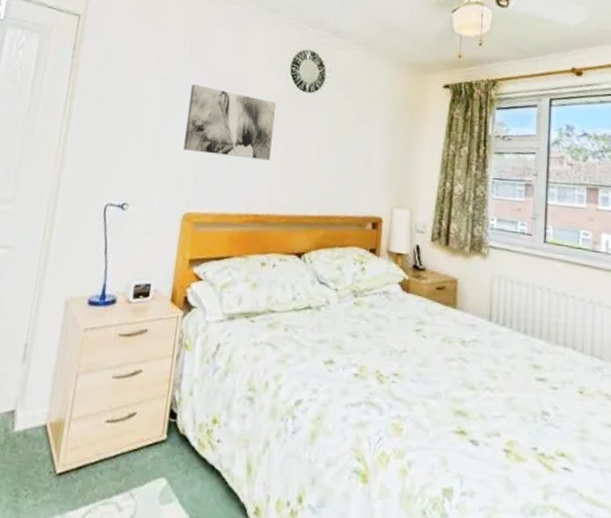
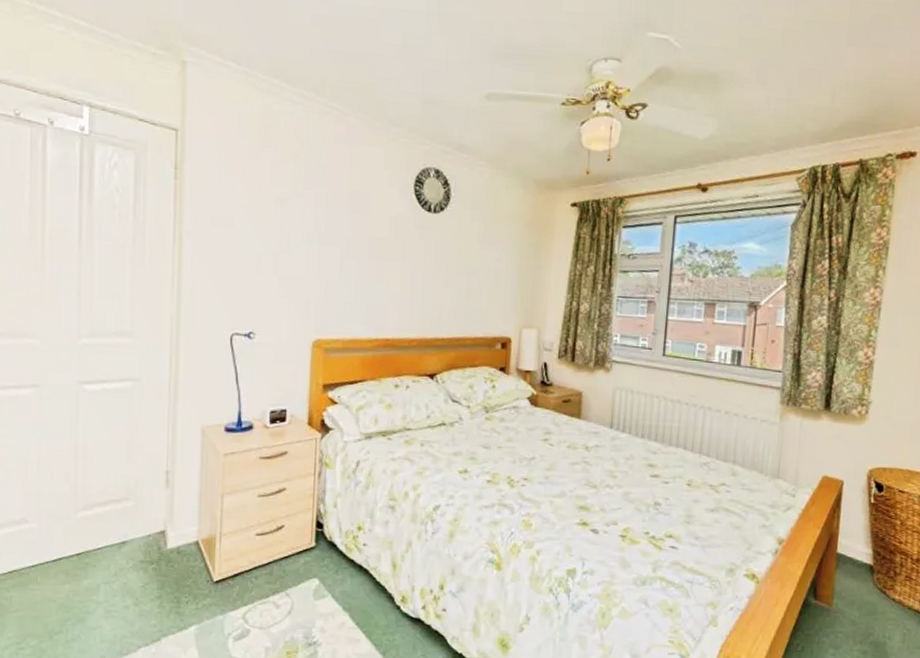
wall art: present [183,84,276,161] -> none [307,206,401,285]

